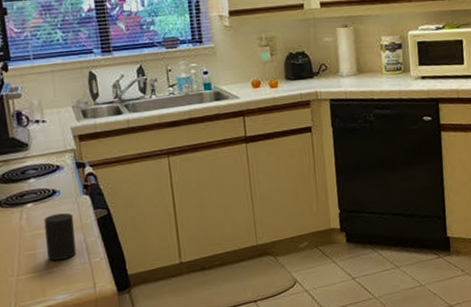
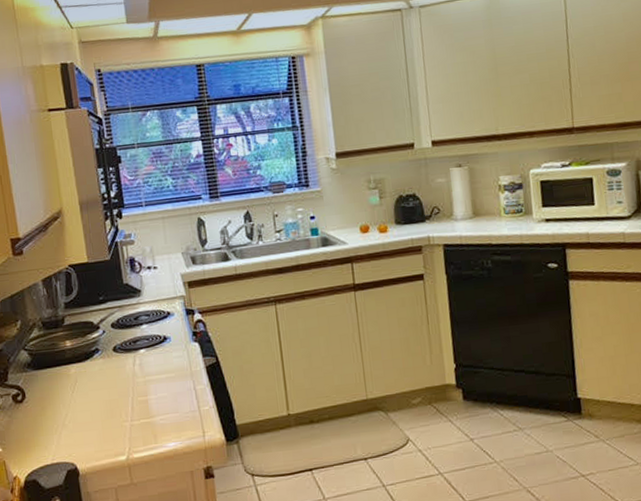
cup: present [44,213,76,261] -> none [155,359,186,408]

